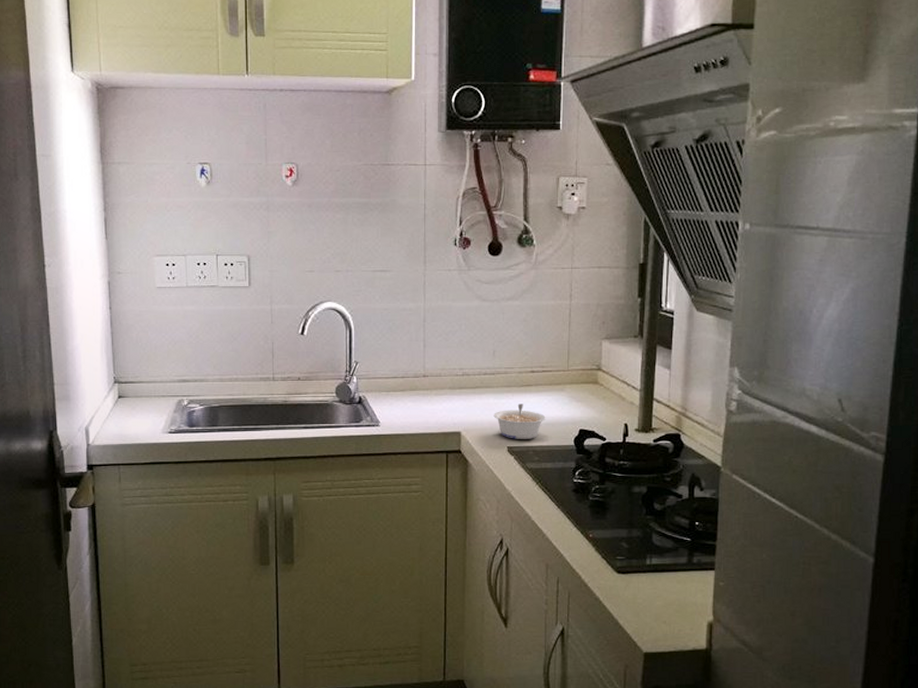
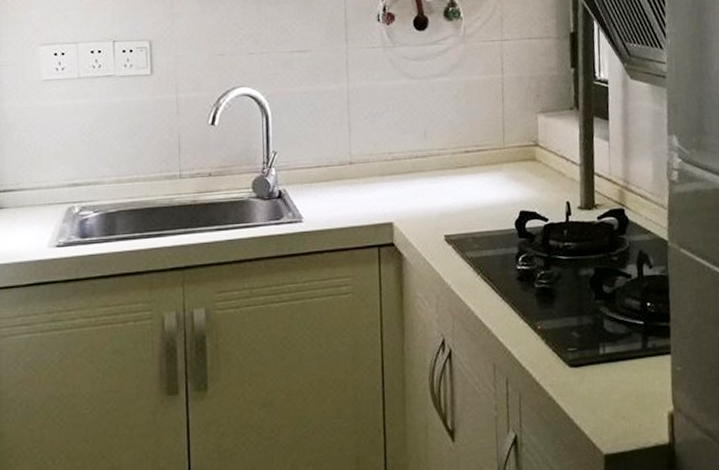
legume: present [494,404,546,439] -> none [428,187,484,227]

